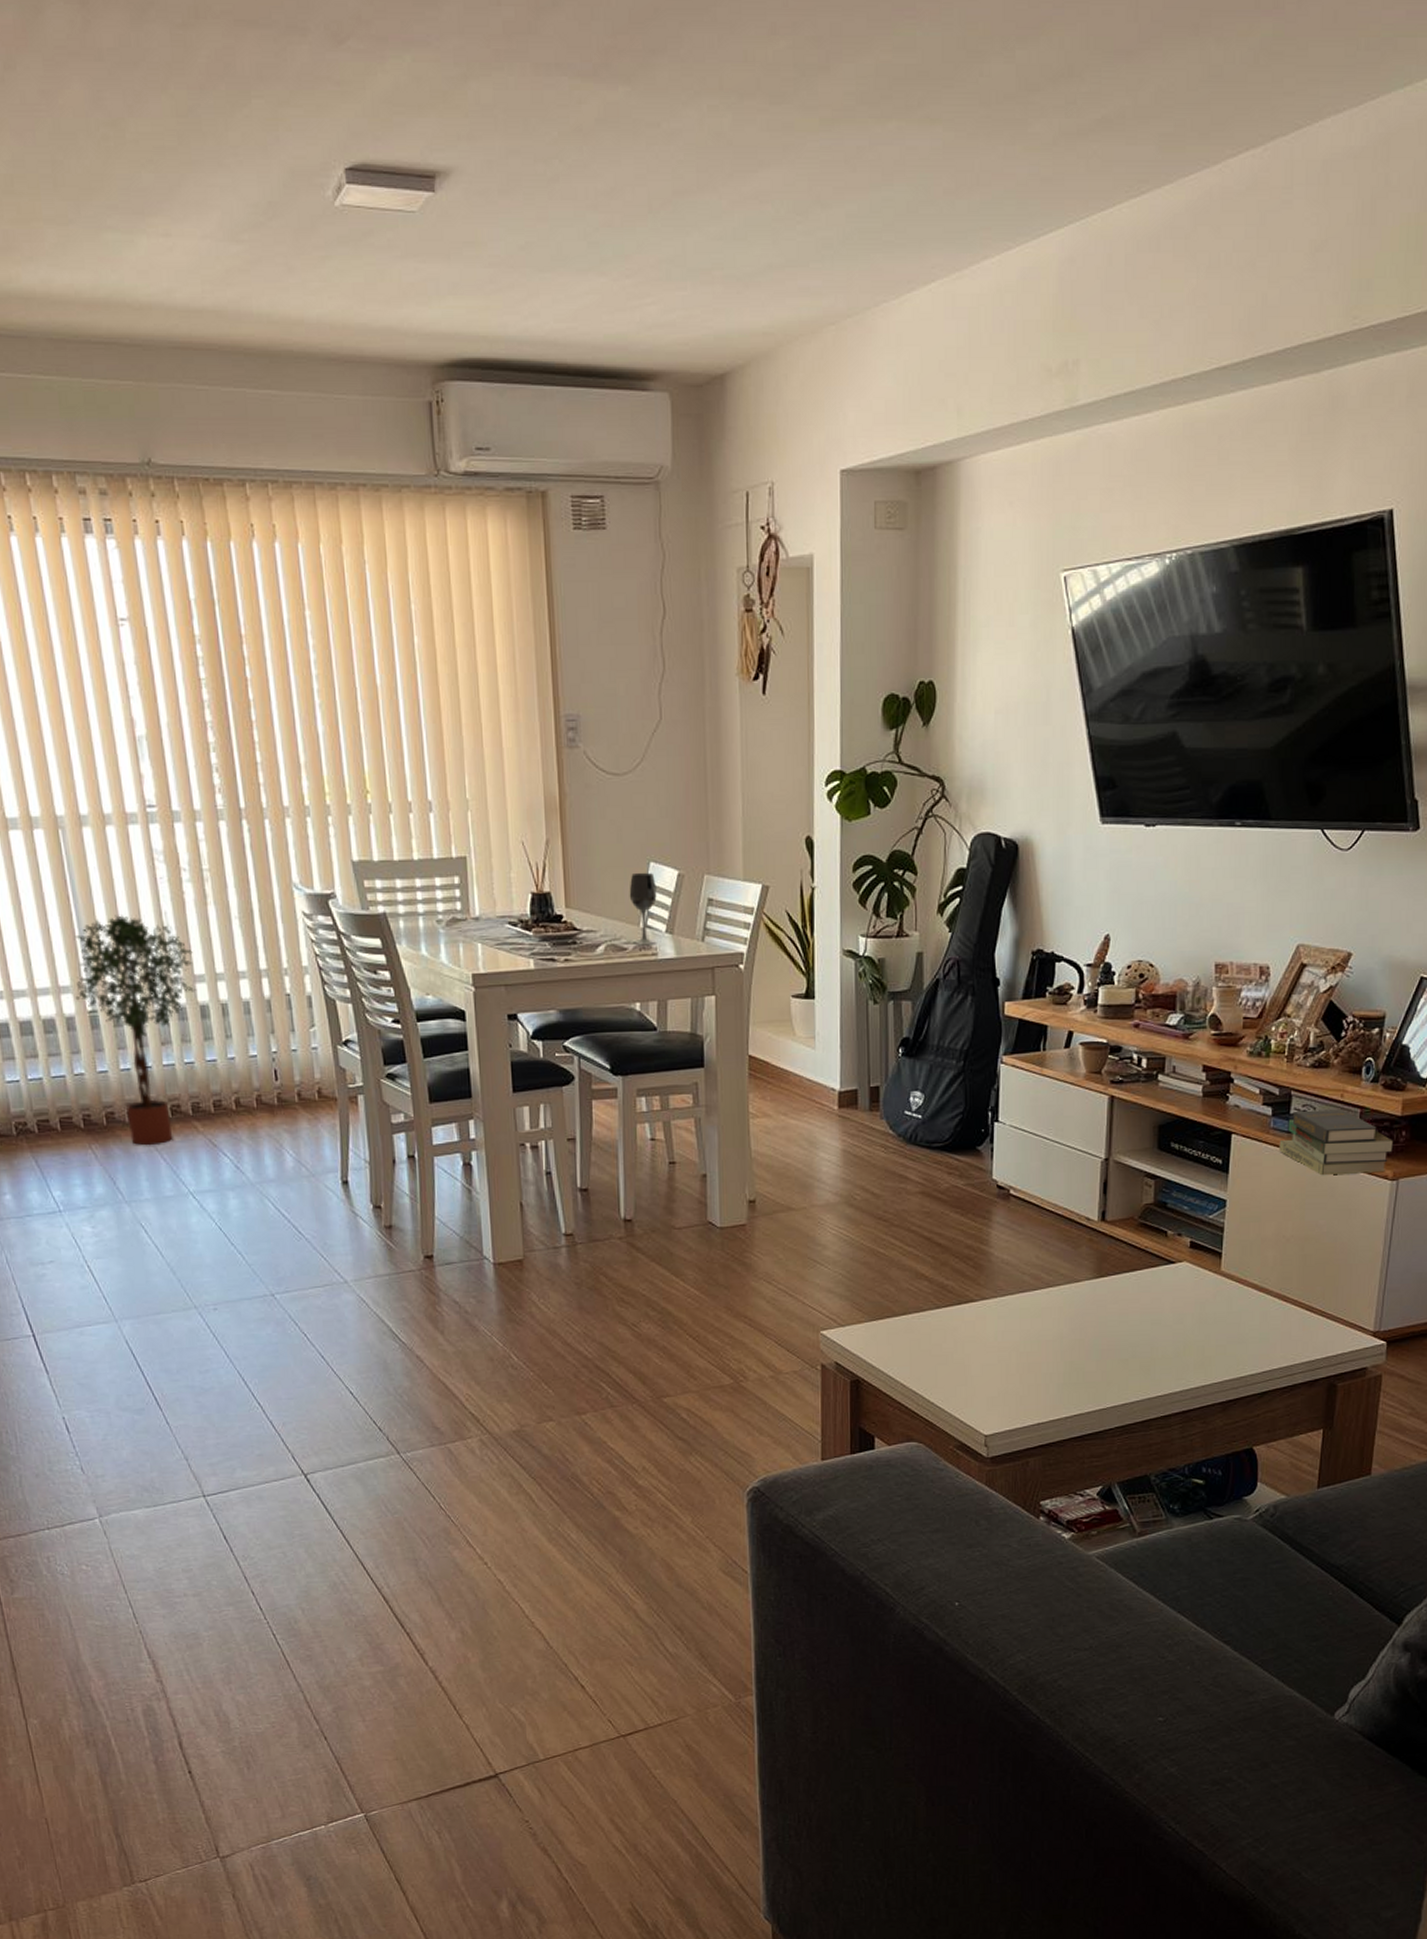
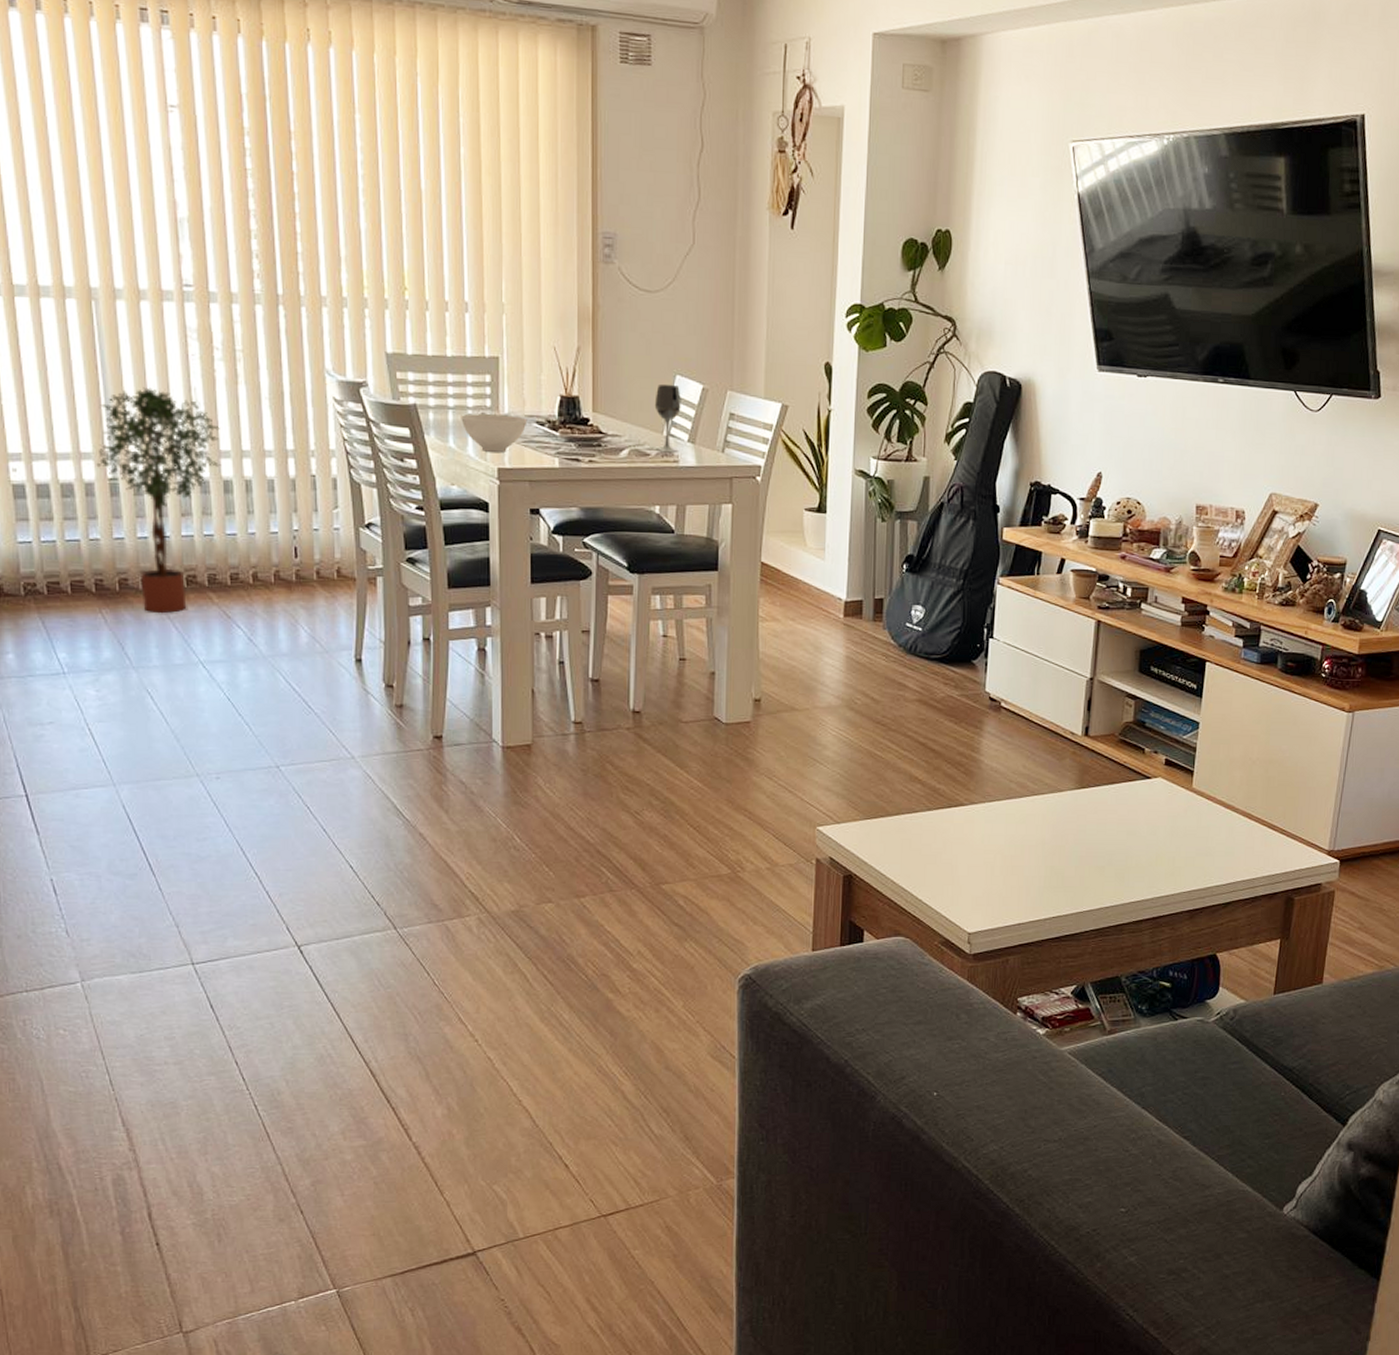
bowl: none [432,918,500,957] -> present [461,413,528,452]
books: present [1279,1109,1393,1176] -> none [1248,644,1350,705]

